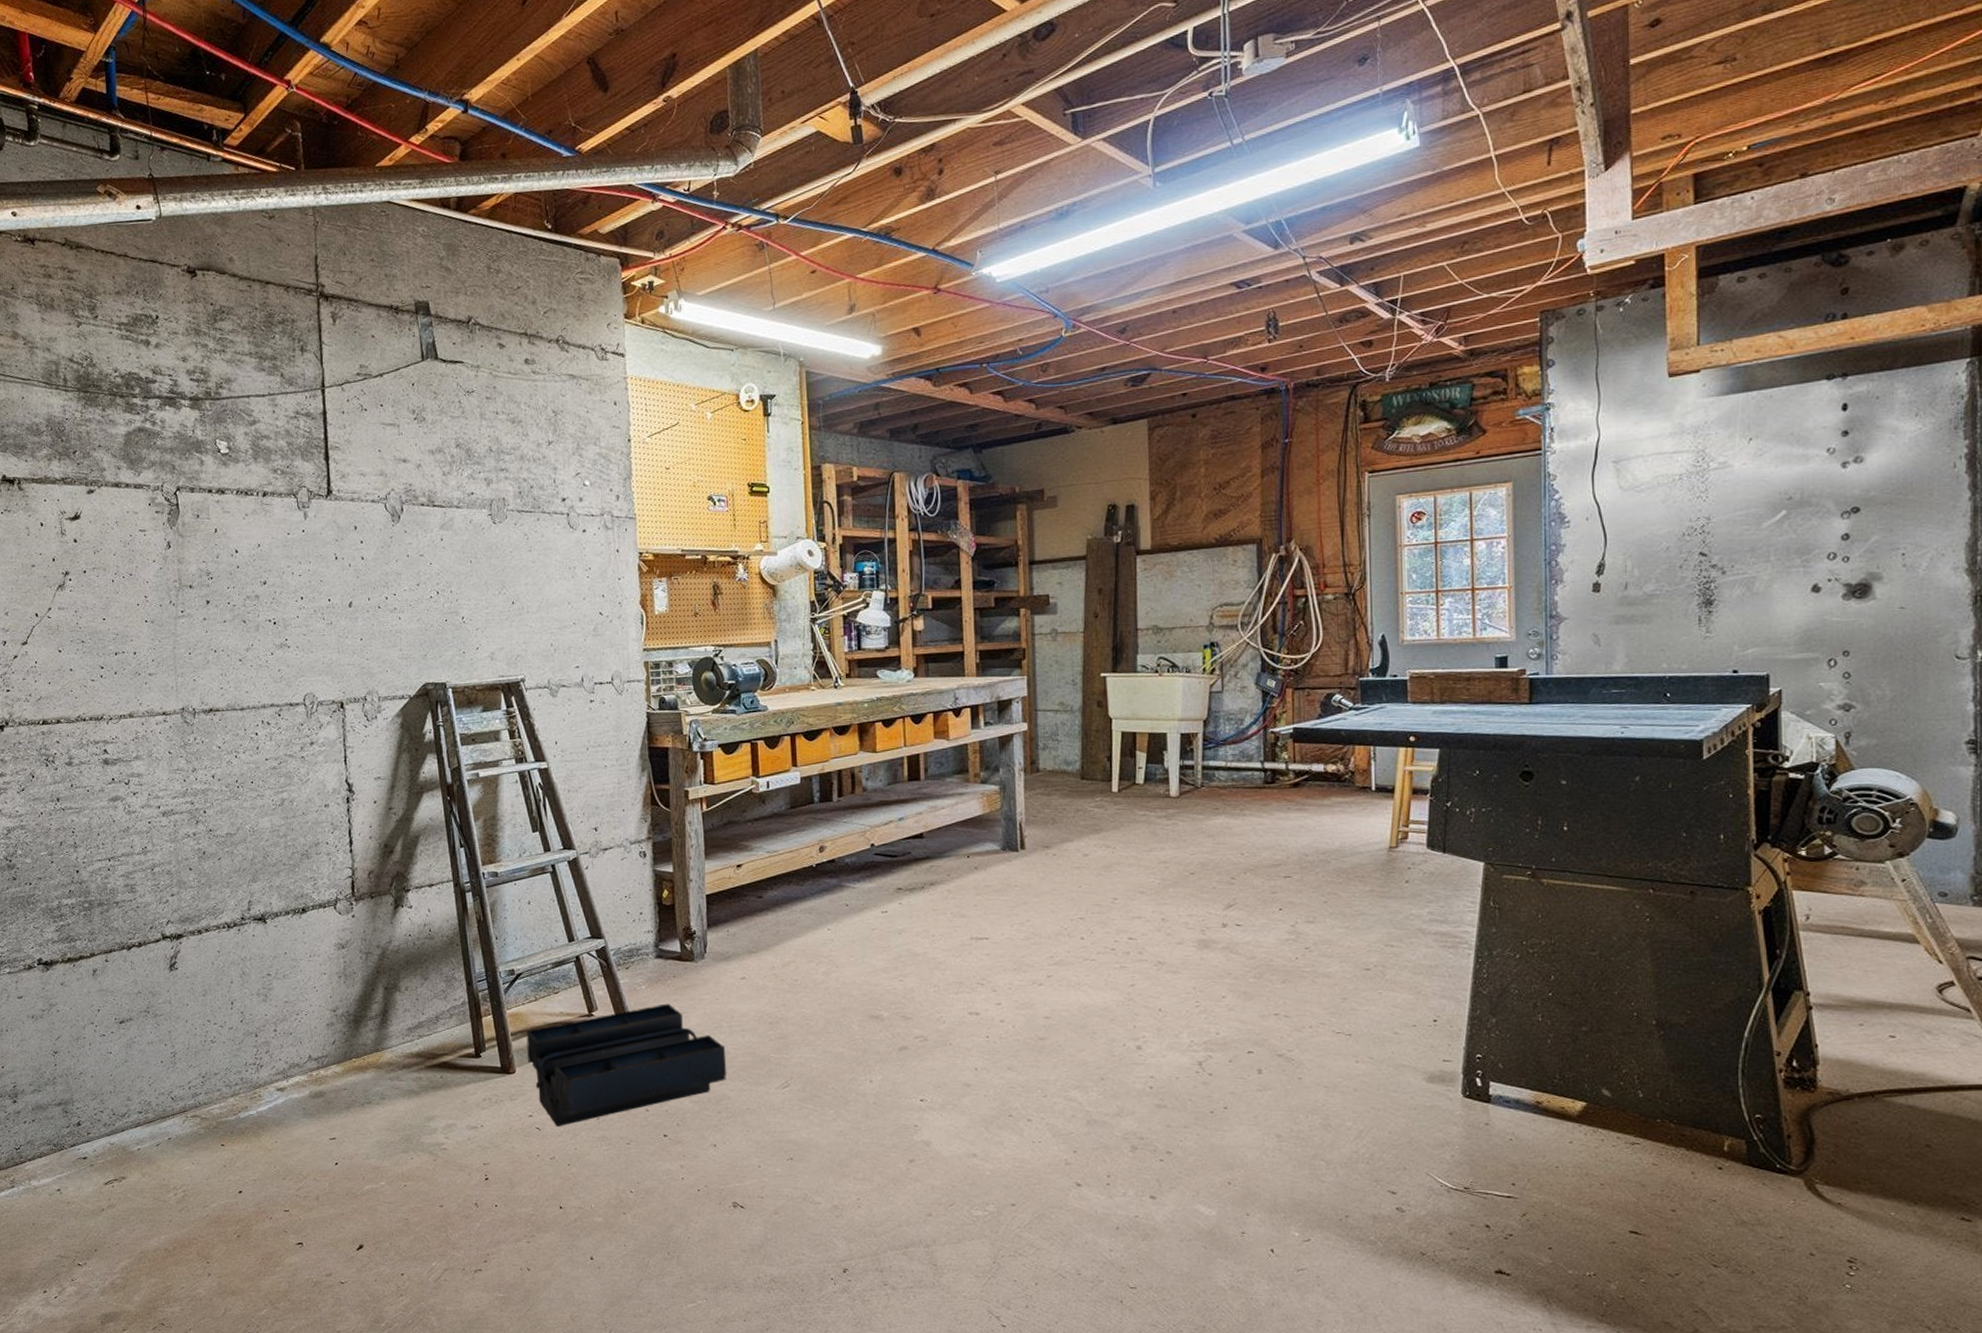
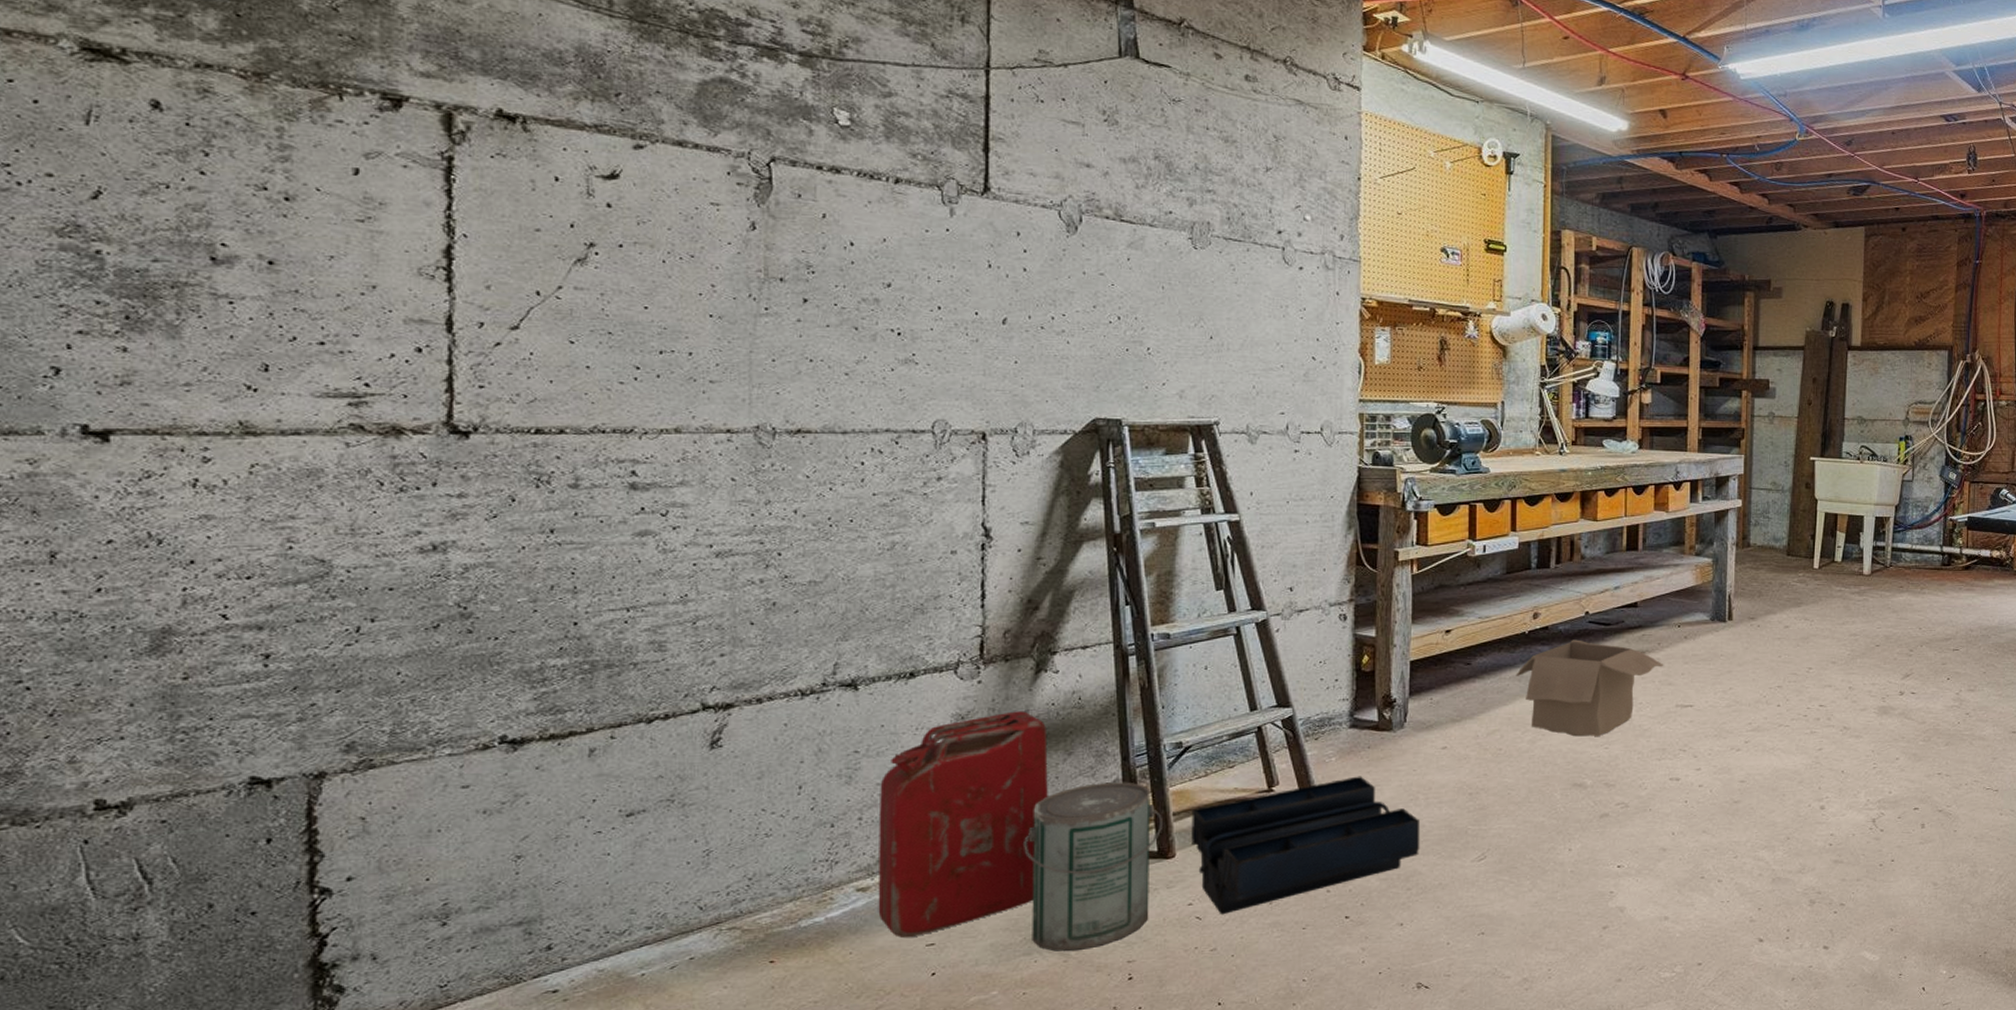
jerry can: none [287,941,411,1132] -> present [878,711,1048,939]
paint can: none [396,1004,503,1151] -> present [1024,782,1162,952]
cardboard box: none [806,872,955,969] -> present [1516,639,1664,737]

